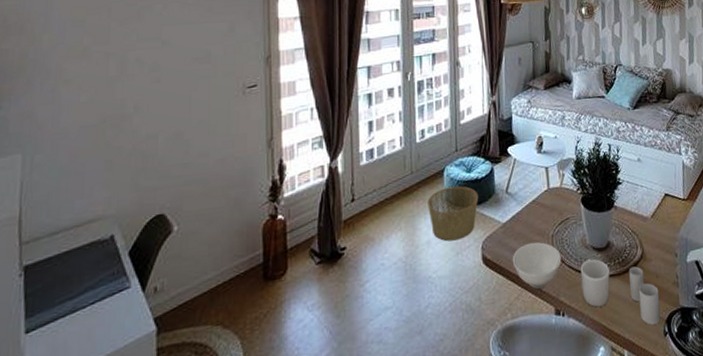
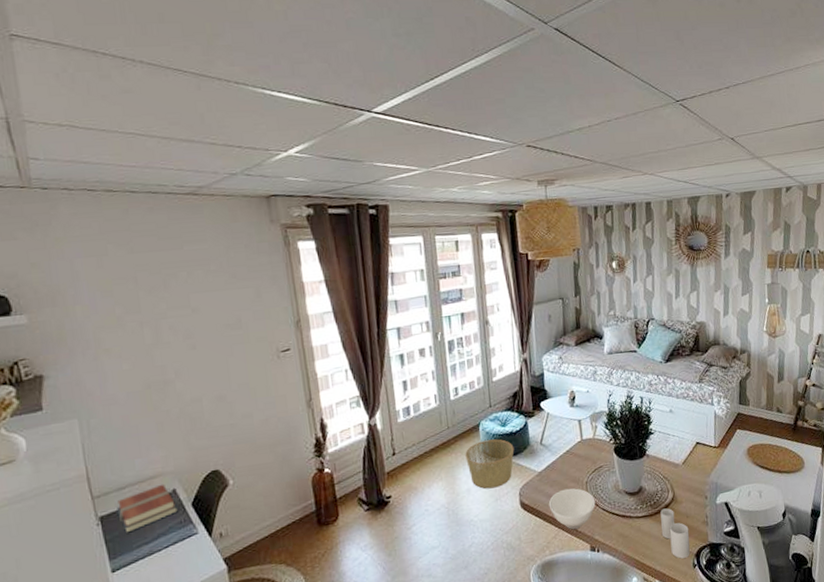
books: none [45,229,114,286] -> present [117,484,179,533]
mug: present [580,258,610,308] -> none [613,501,643,545]

